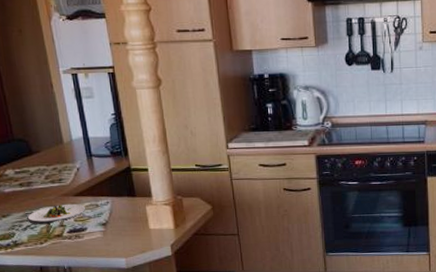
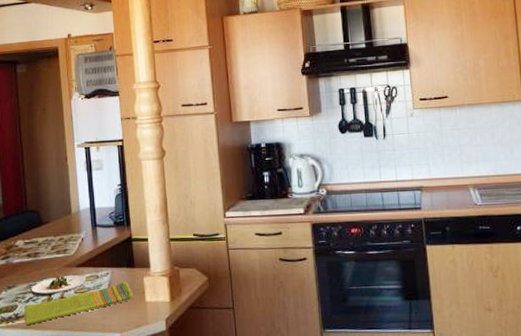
dish towel: none [22,210,136,253] -> present [24,282,133,326]

